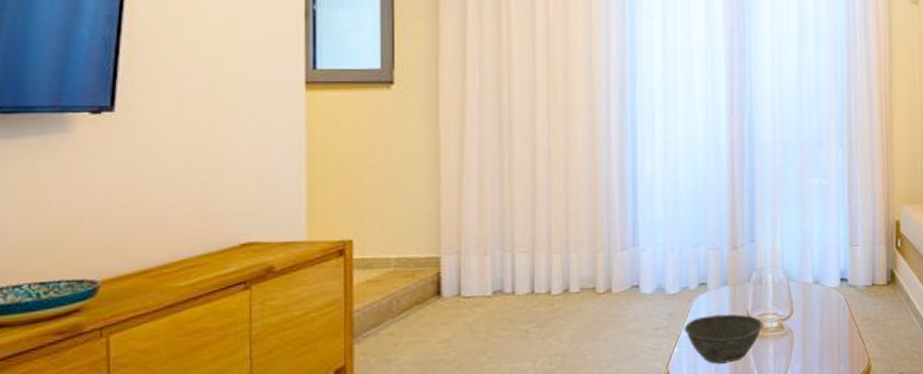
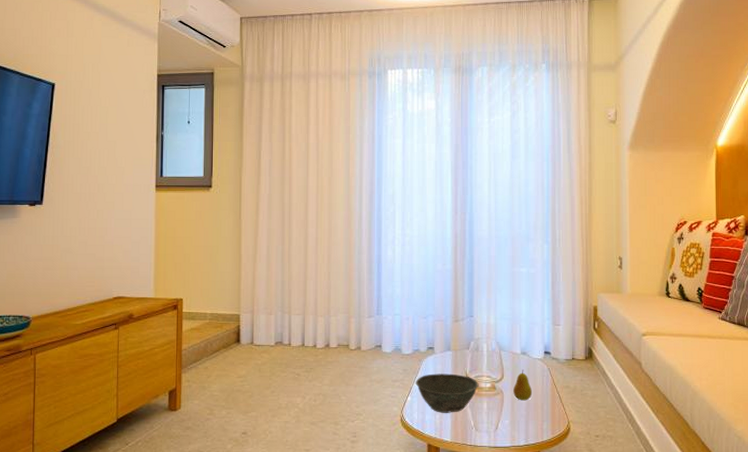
fruit: none [805,301,827,340] -> present [513,369,533,401]

